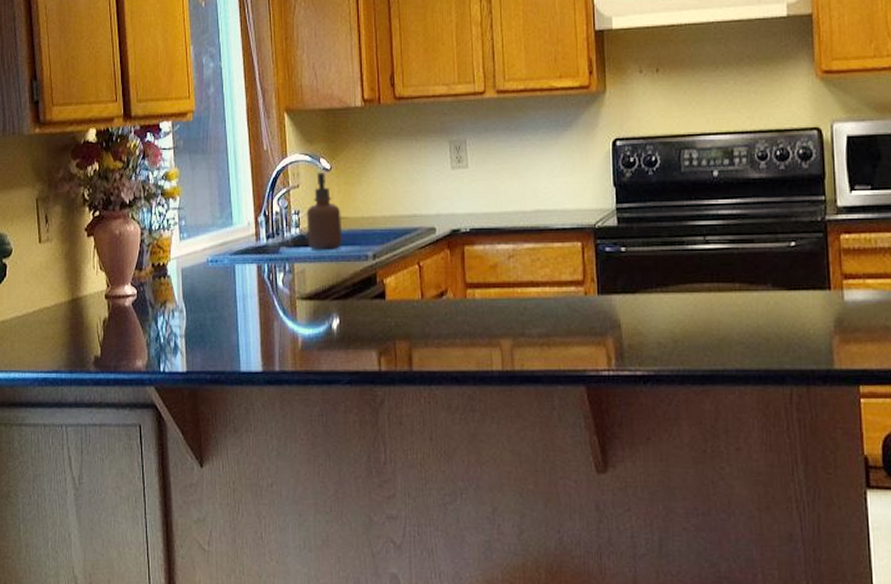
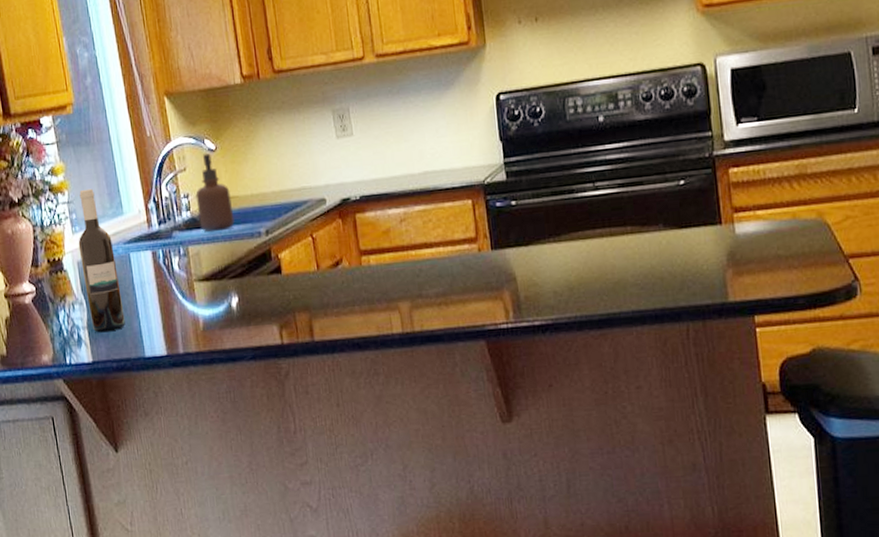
wine bottle: none [184,197,223,343] -> present [78,188,125,333]

